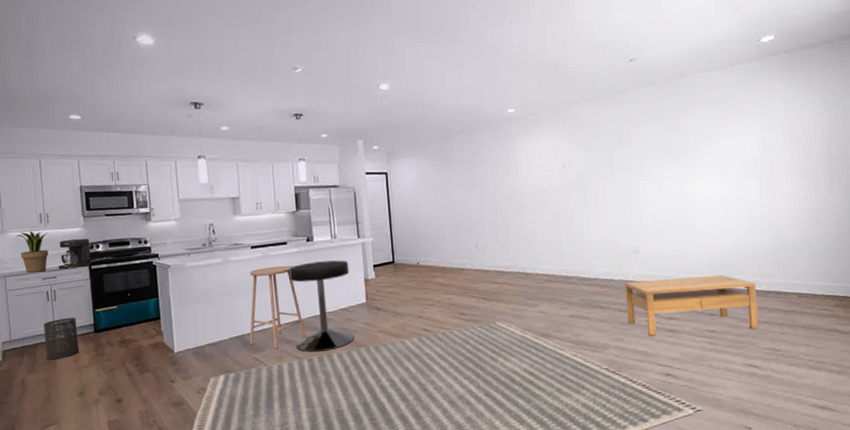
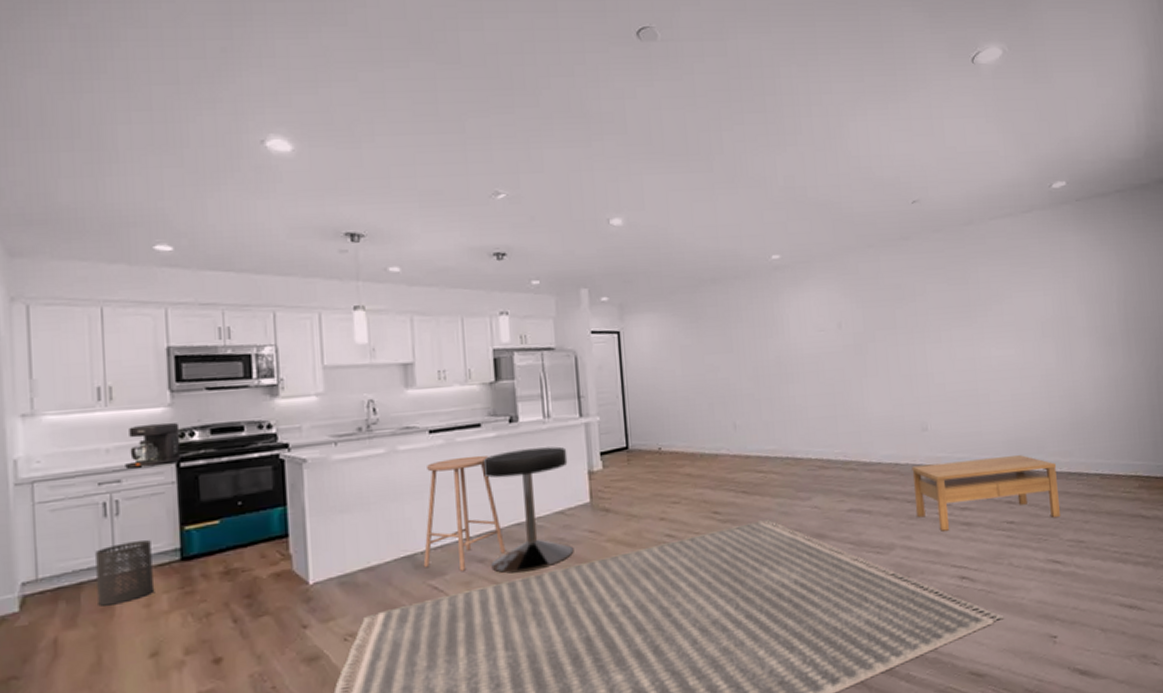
potted plant: present [15,231,49,273] -> none [54,412,111,475]

